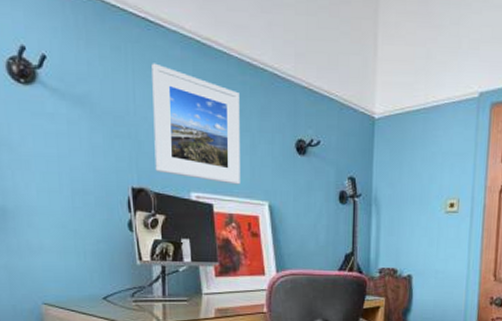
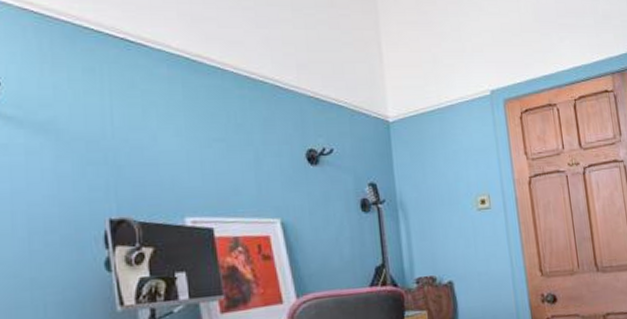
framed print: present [152,63,240,185] -> none [133,82,245,204]

